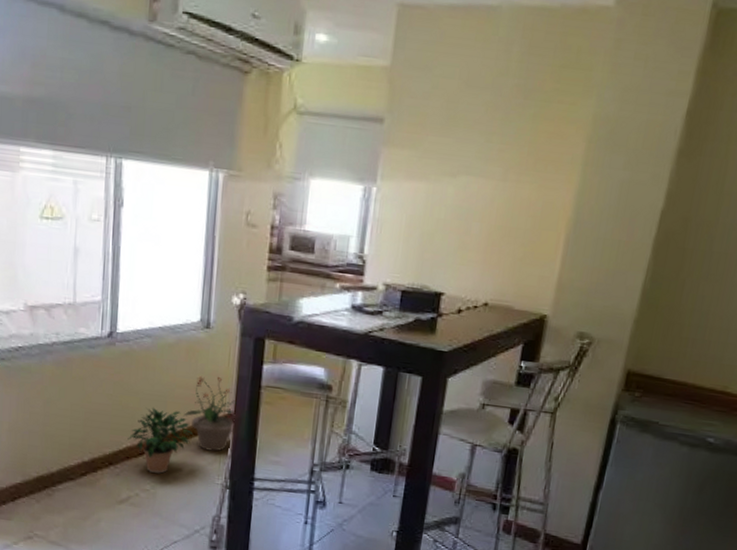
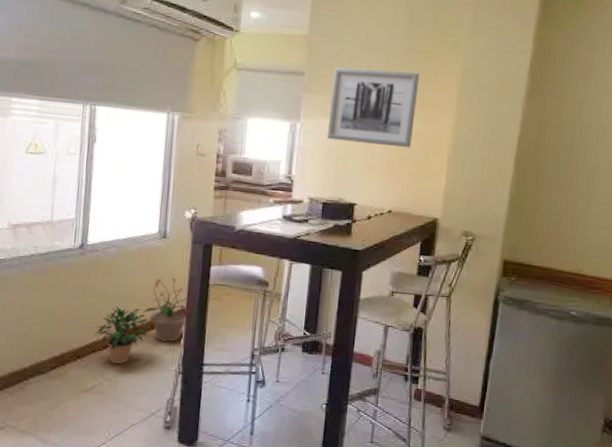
wall art: none [409,112,536,223] -> present [327,67,420,148]

